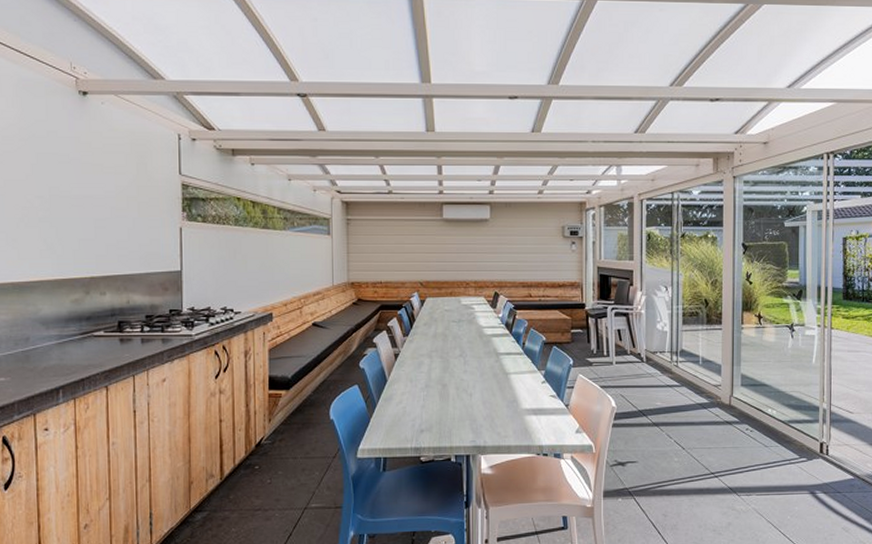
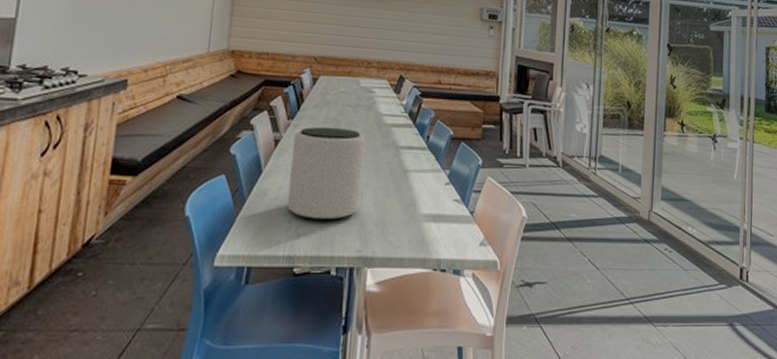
plant pot: none [410,340,470,418] -> present [287,126,365,220]

